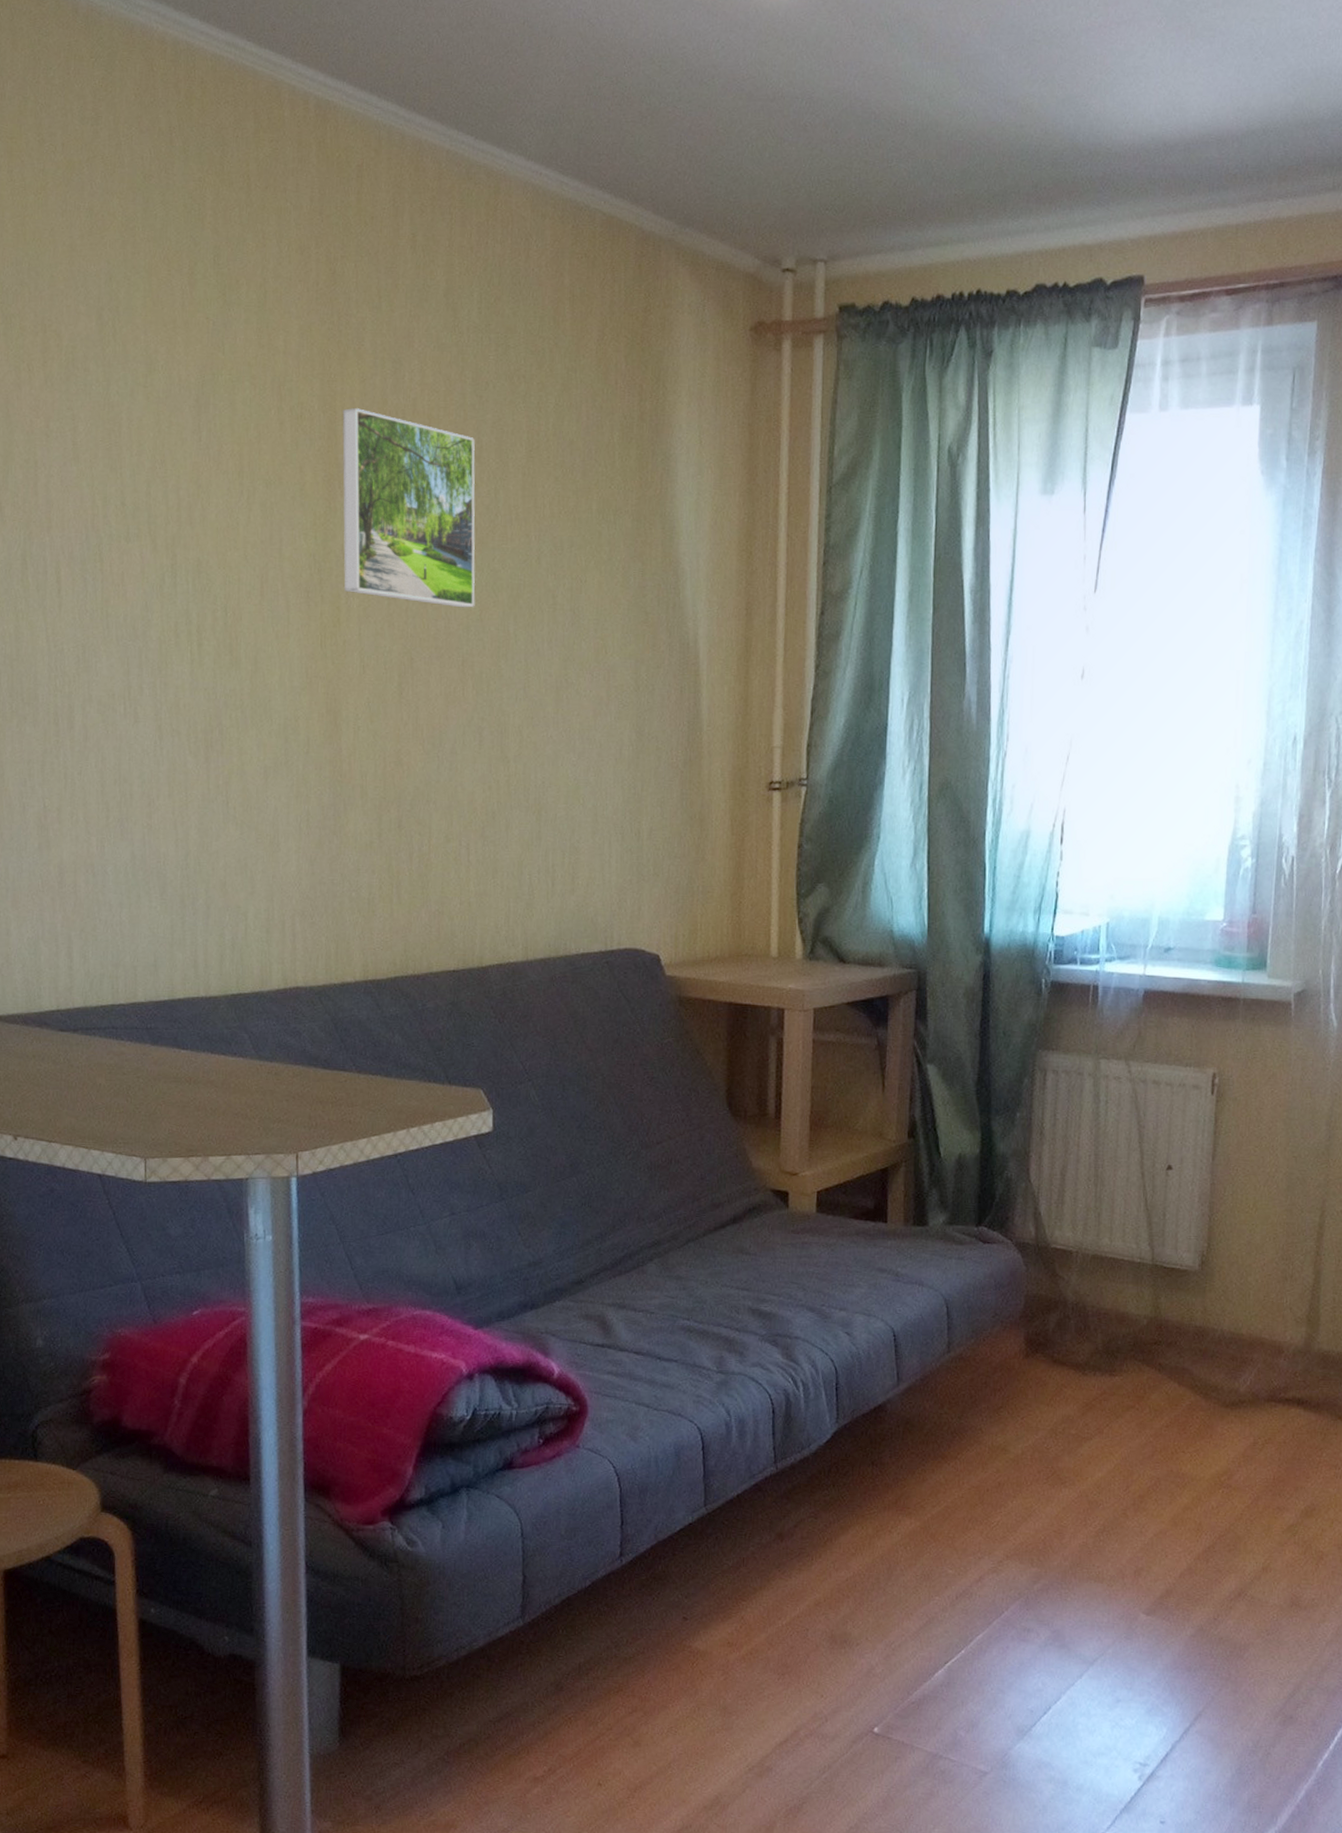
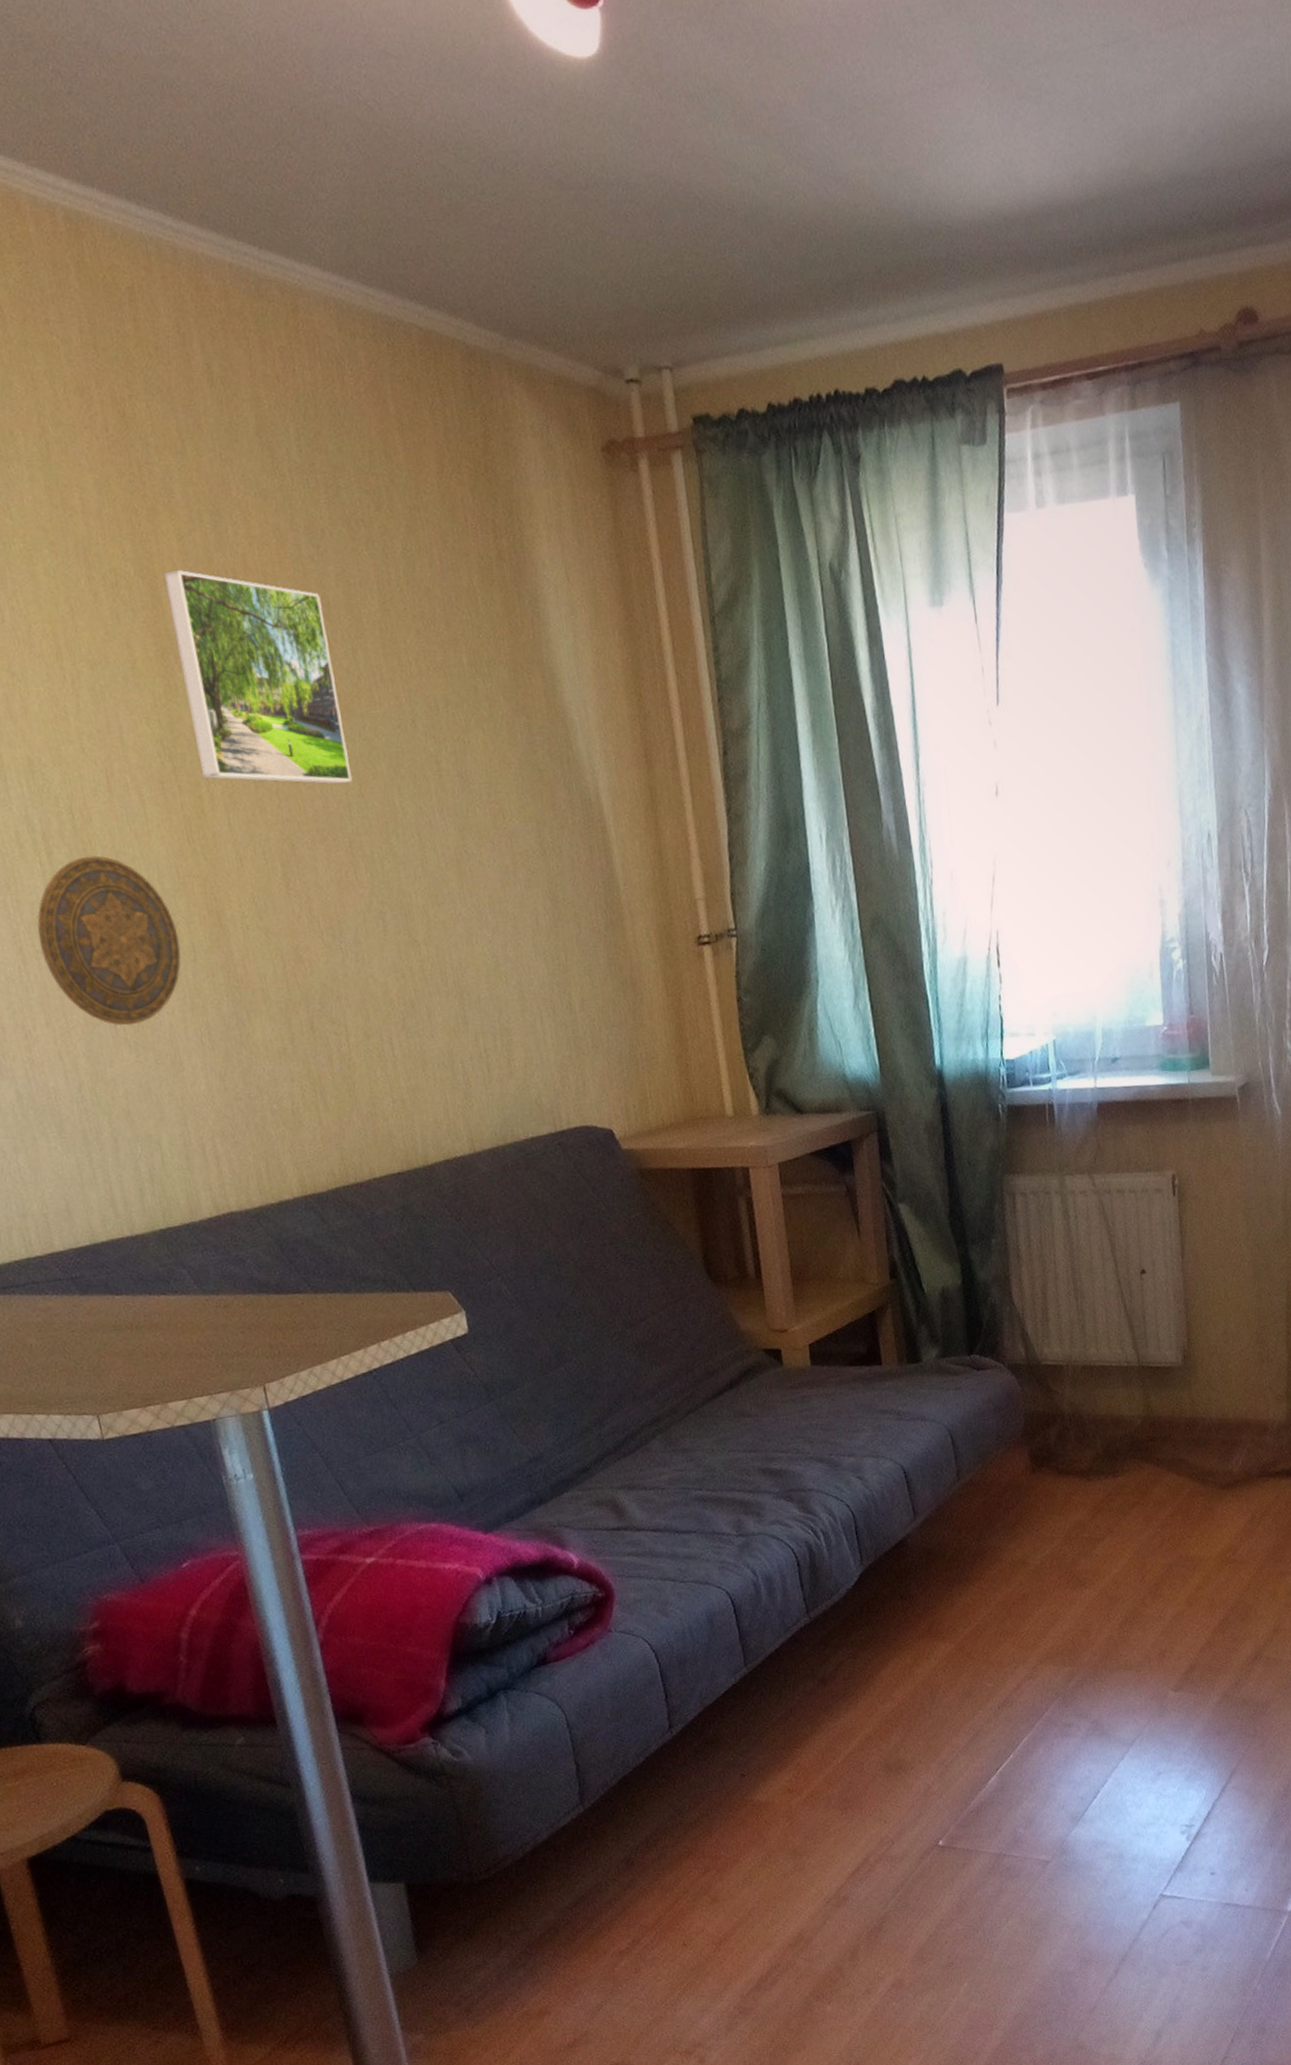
decorative plate: none [176,650,297,805] -> present [36,855,182,1026]

